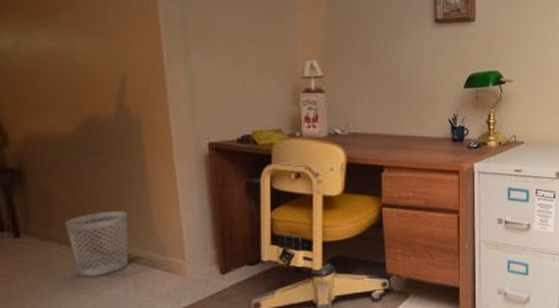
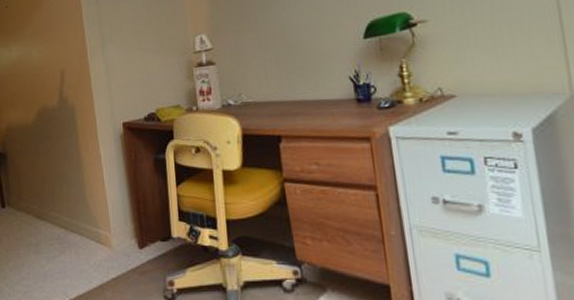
wastebasket: present [65,210,129,277] -> none [30,186,71,244]

